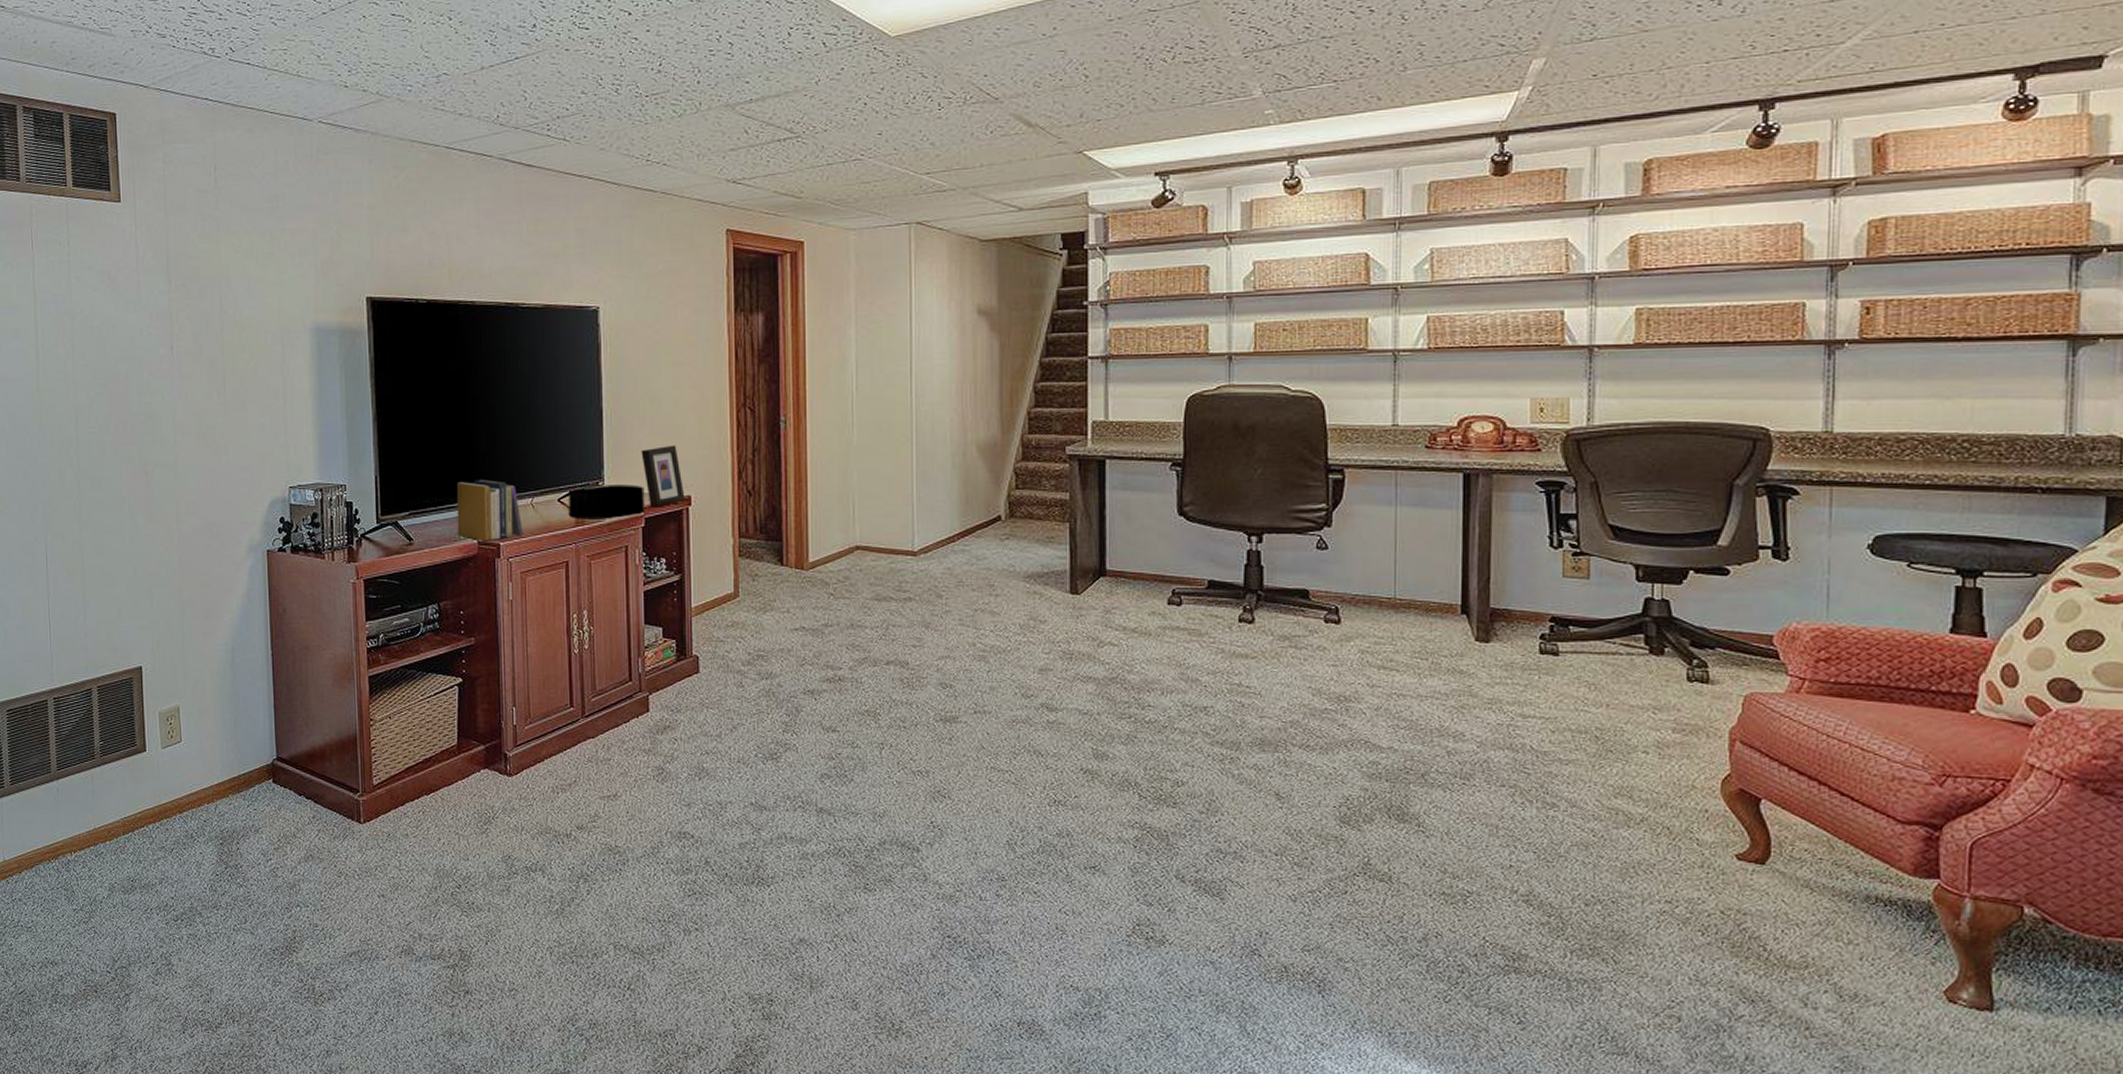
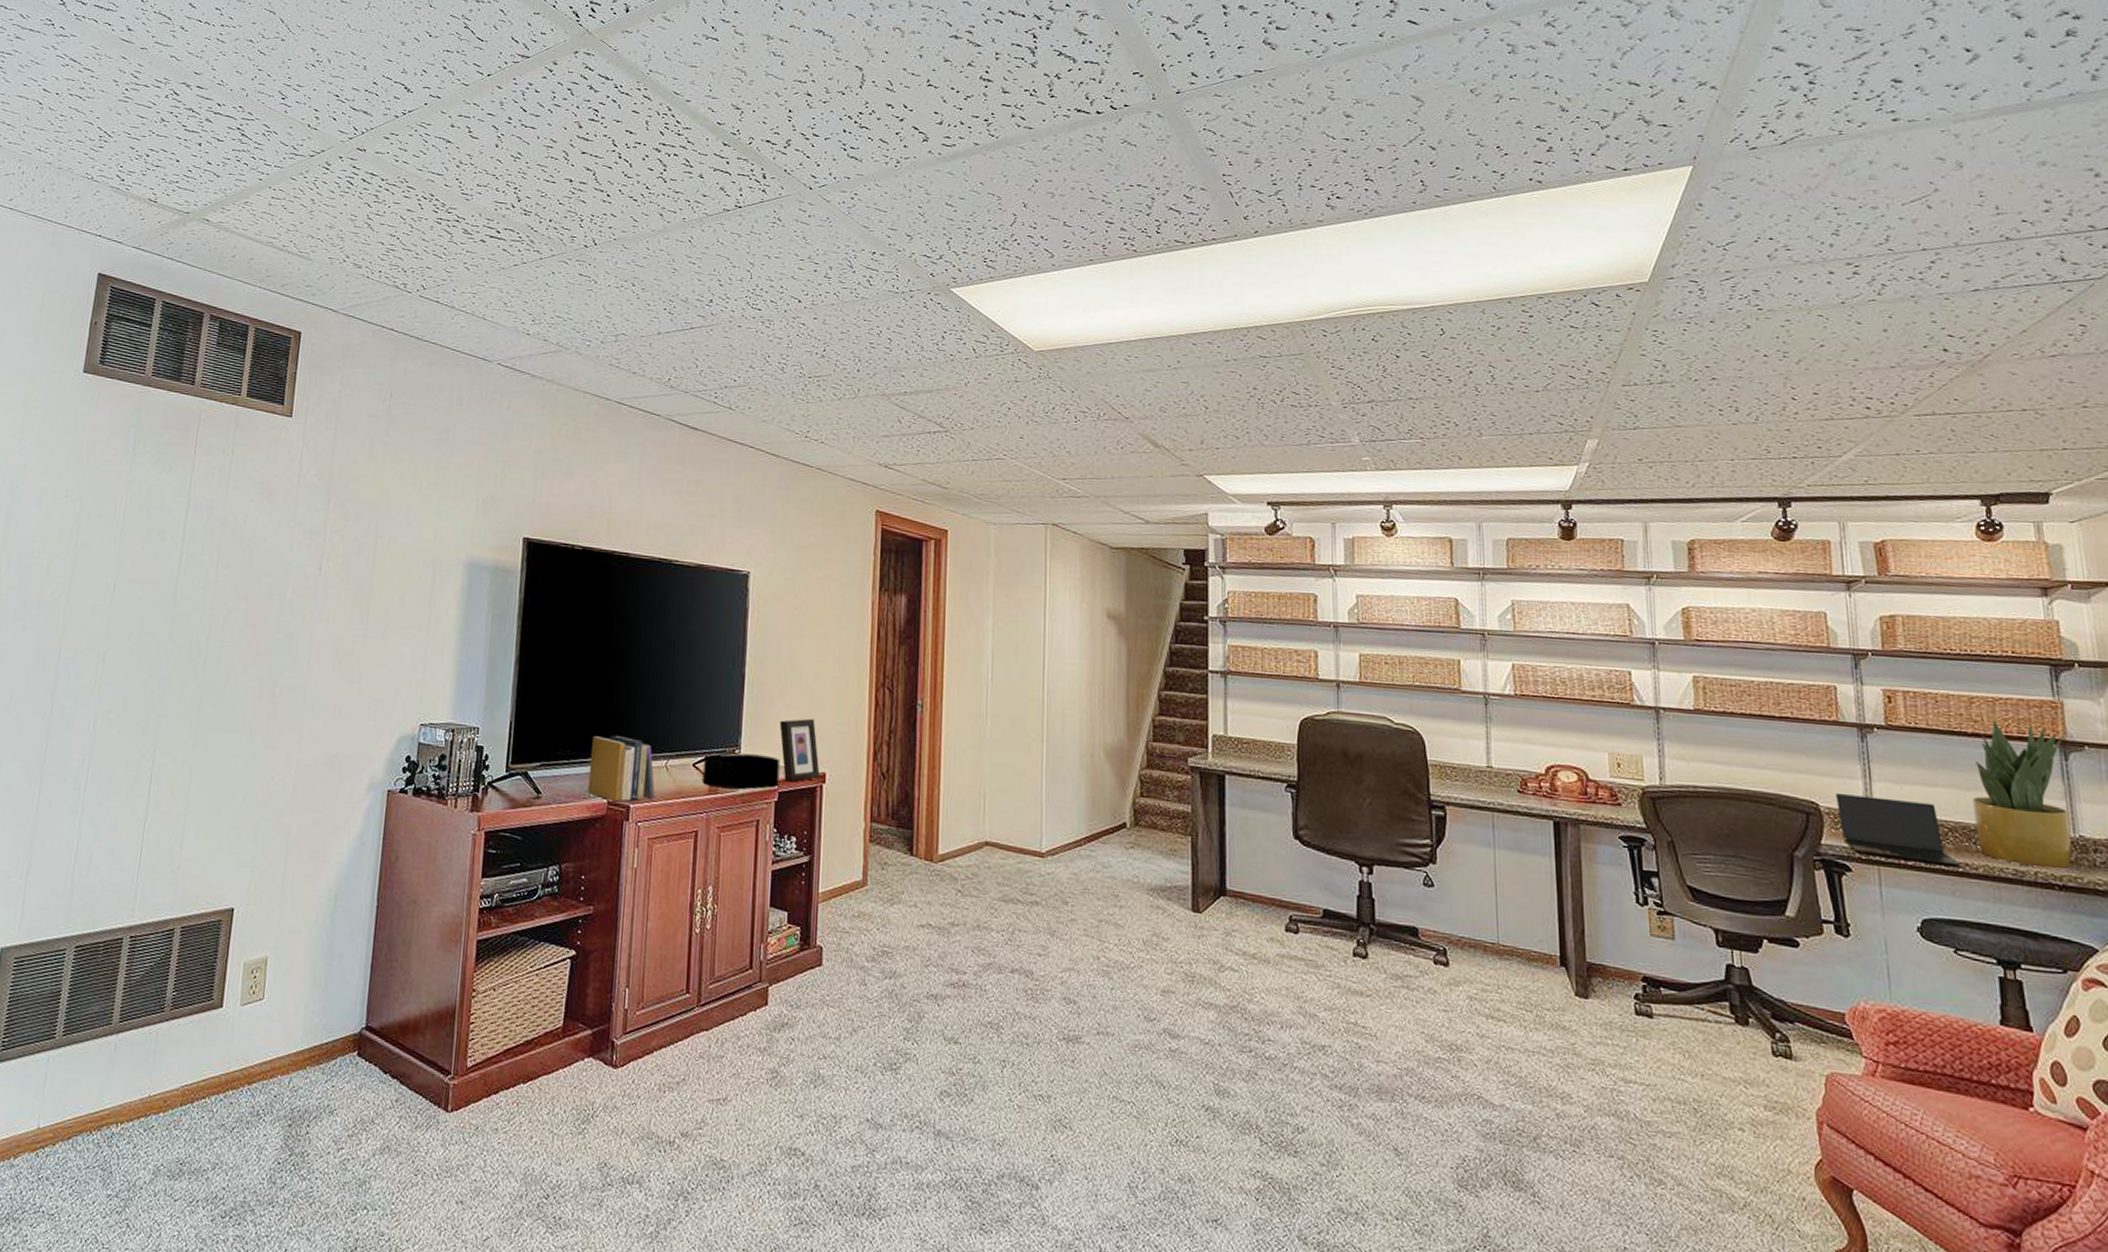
laptop: none [1789,415,1929,480] -> present [1835,794,1961,867]
planter: none [1952,321,2080,472] -> present [1973,721,2072,870]

